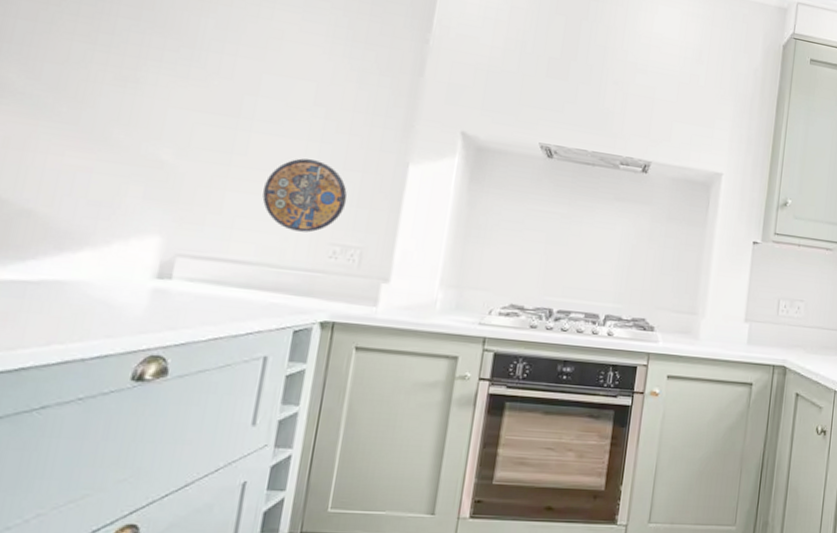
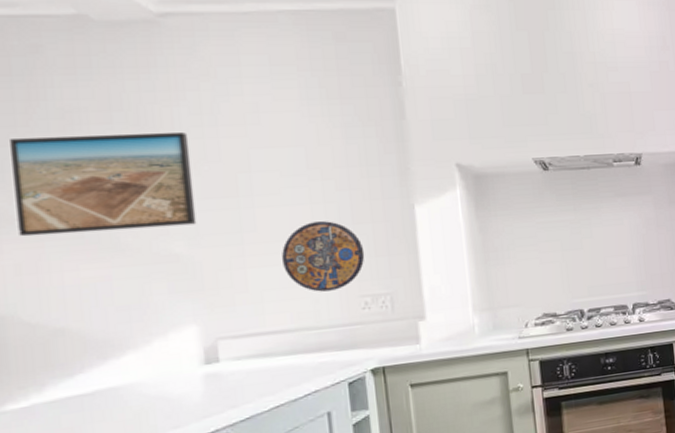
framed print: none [18,15,209,136] -> present [10,132,197,237]

